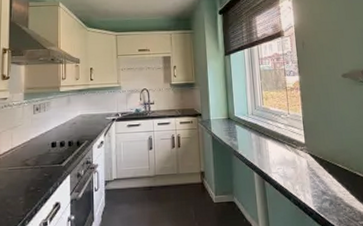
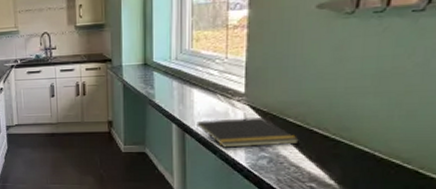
notepad: none [272,163,348,193] -> present [195,116,299,148]

